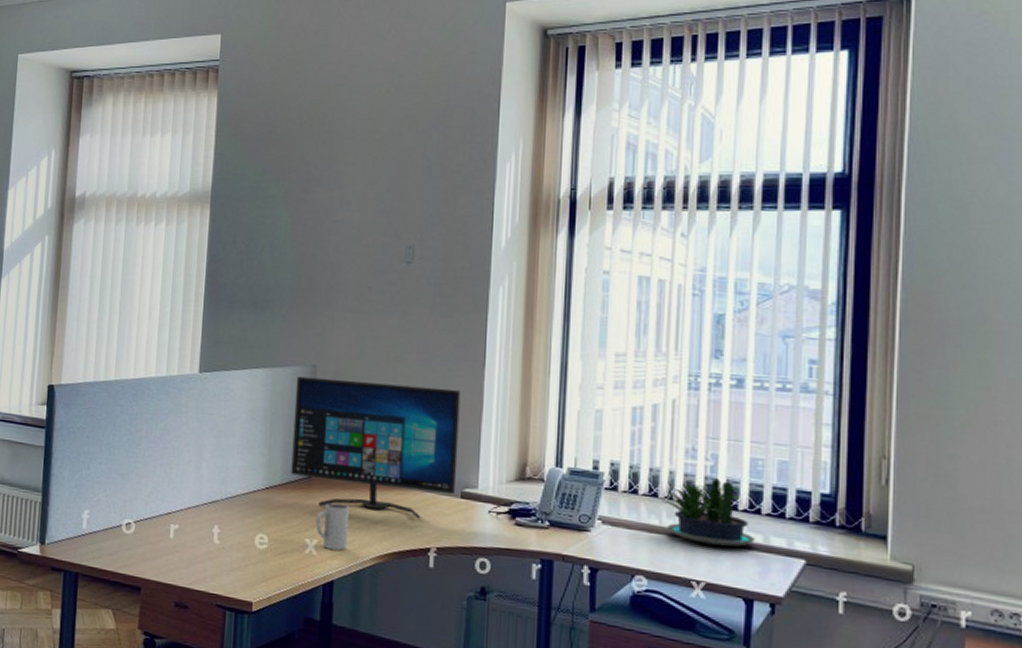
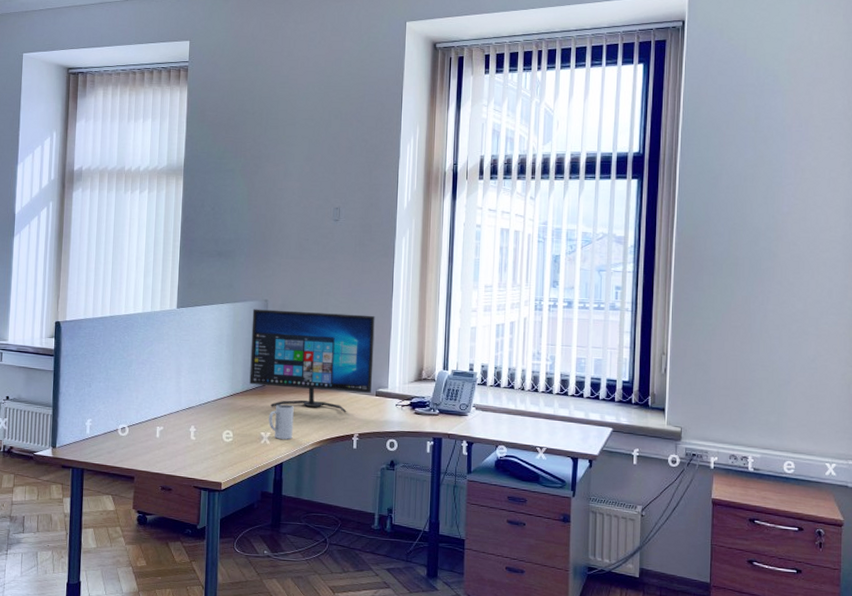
potted plant: present [662,478,755,547] -> none [517,373,579,421]

